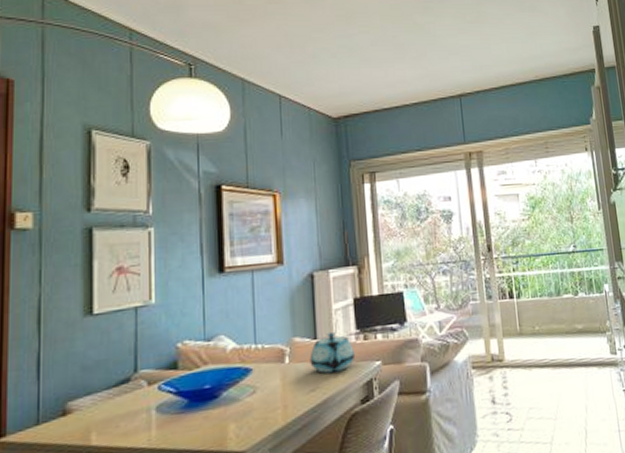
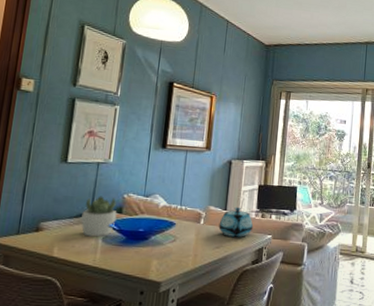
succulent plant: none [123,350,172,409] -> present [81,196,117,237]

